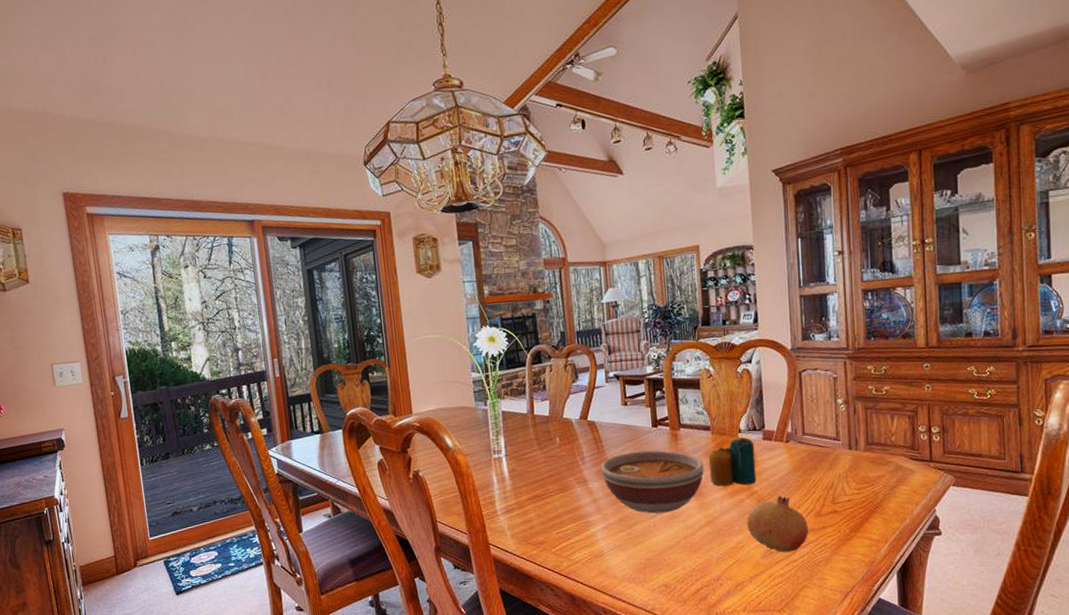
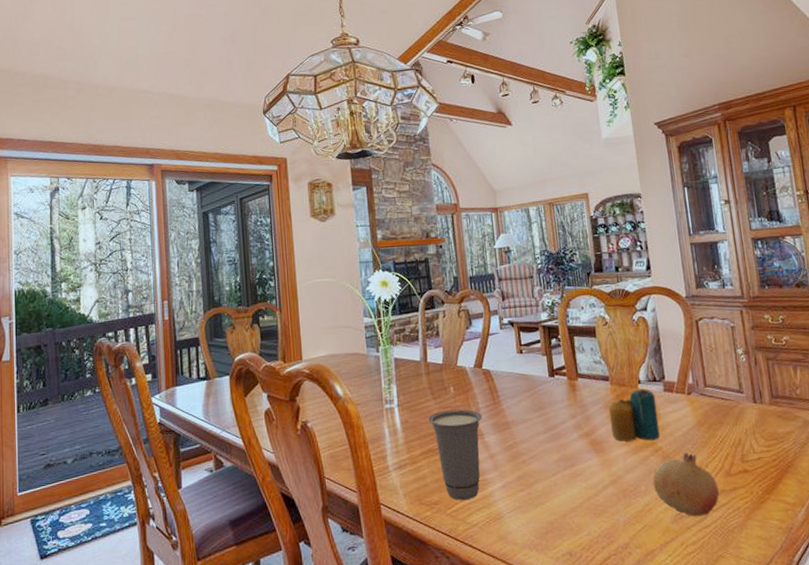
cup: none [535,458,587,540] -> present [428,409,483,500]
bowl: present [601,450,704,514] -> none [497,401,605,471]

